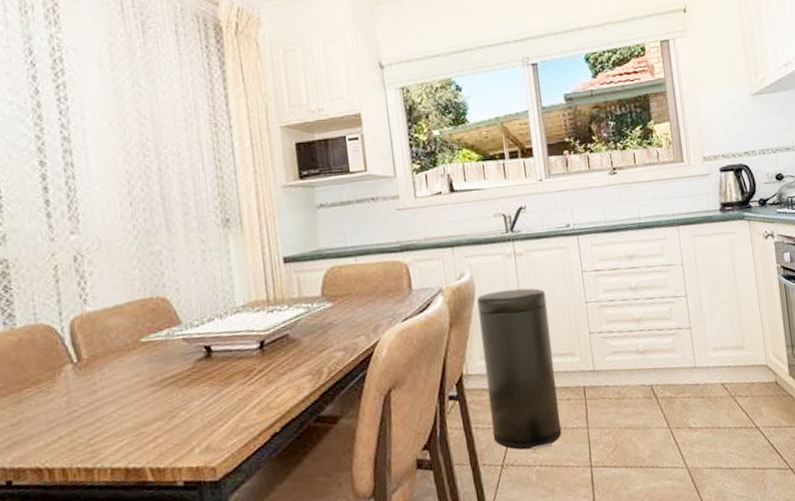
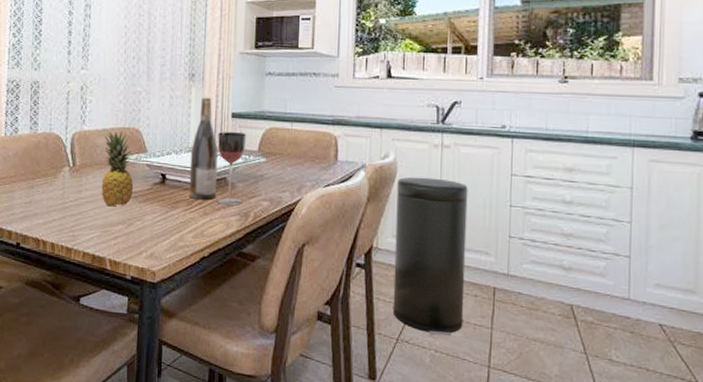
fruit: none [119,304,170,402] -> present [101,130,134,207]
wine bottle: none [238,243,280,368] -> present [188,97,218,200]
wineglass: none [270,278,313,367] -> present [217,132,246,206]

